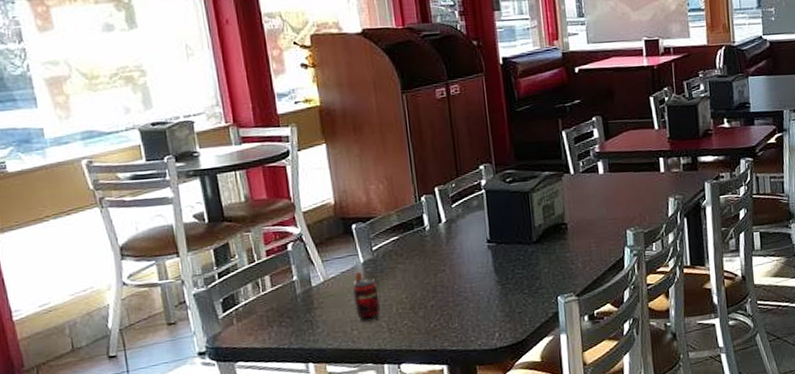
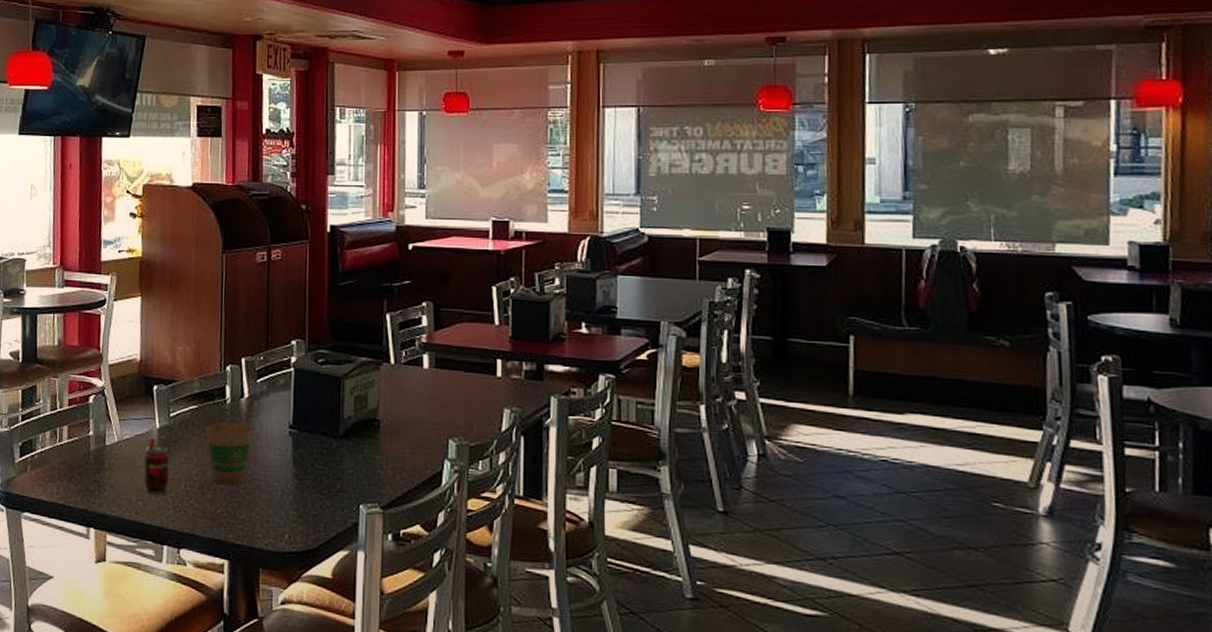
paper cup: none [409,245,454,303] -> present [205,422,253,486]

